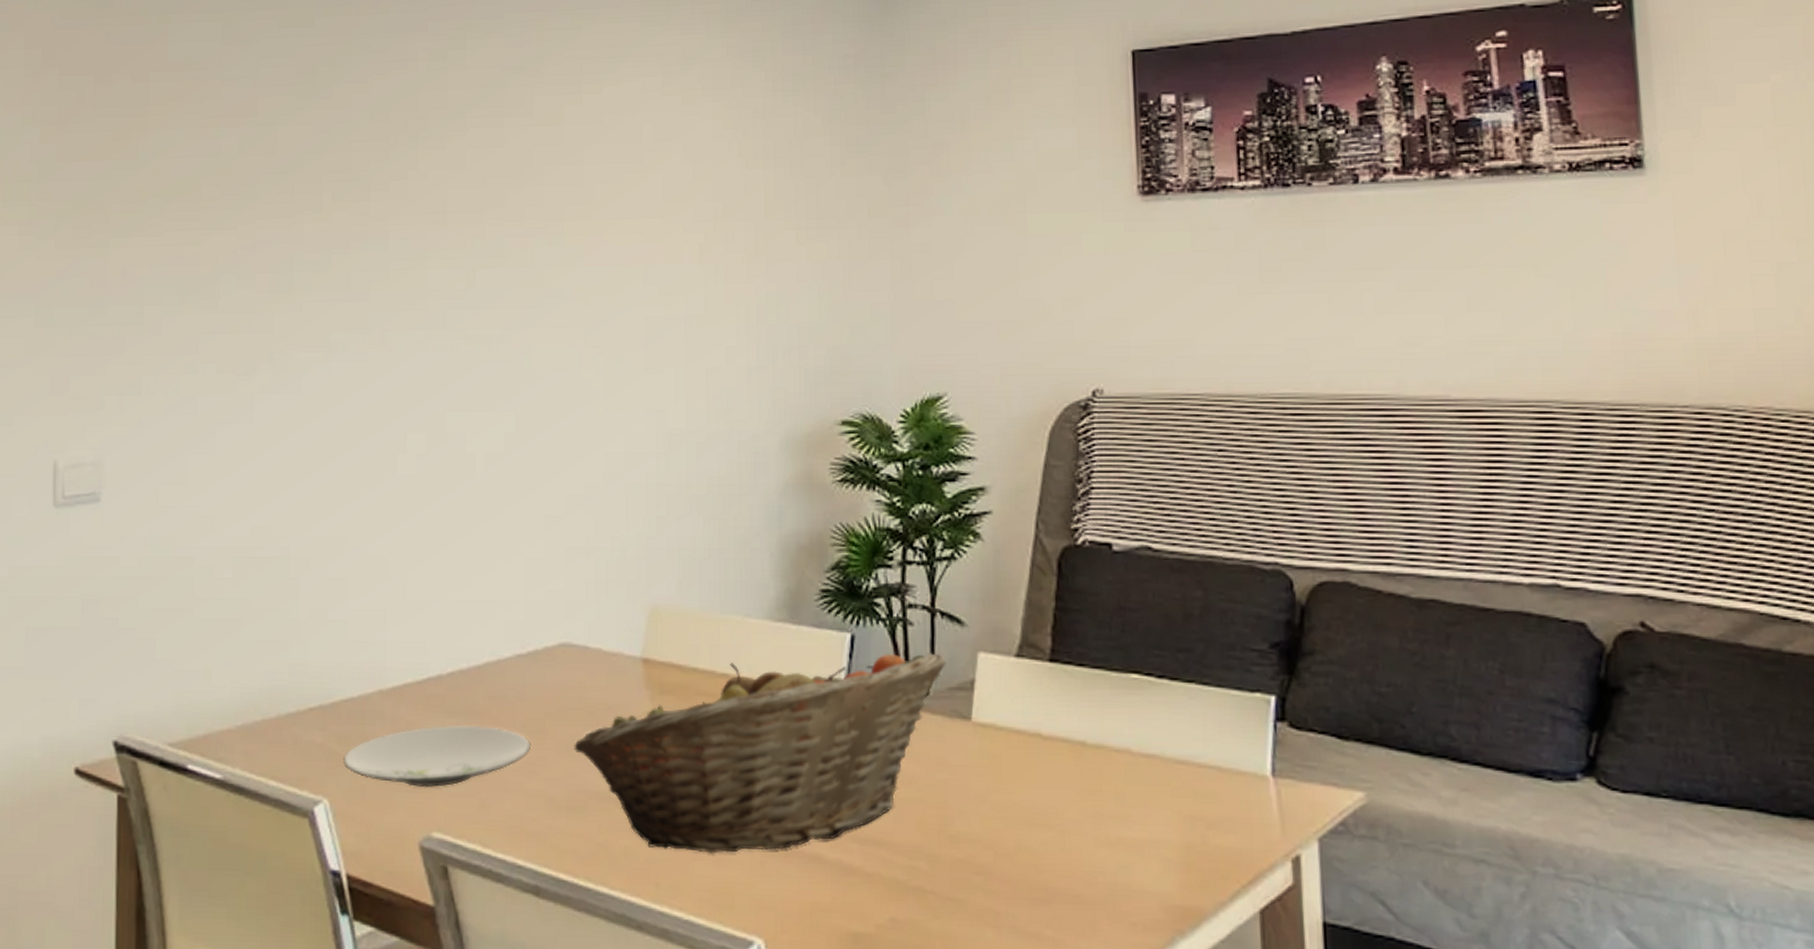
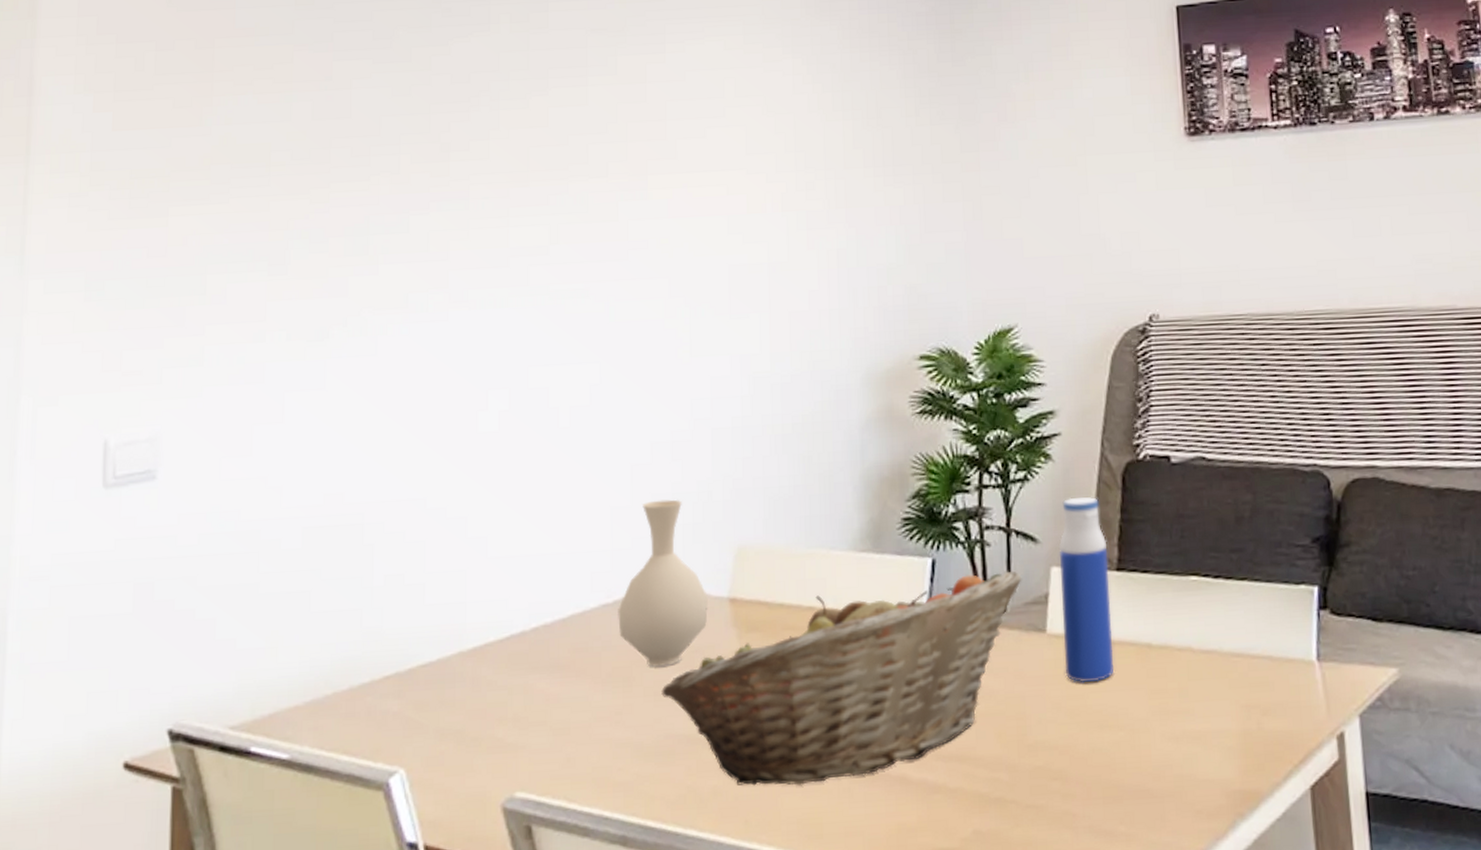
plate: present [343,725,532,787] -> none [421,678,619,747]
vase: none [532,554,621,723] -> present [618,499,708,668]
water bottle: none [987,580,1045,777] -> present [1059,496,1115,683]

